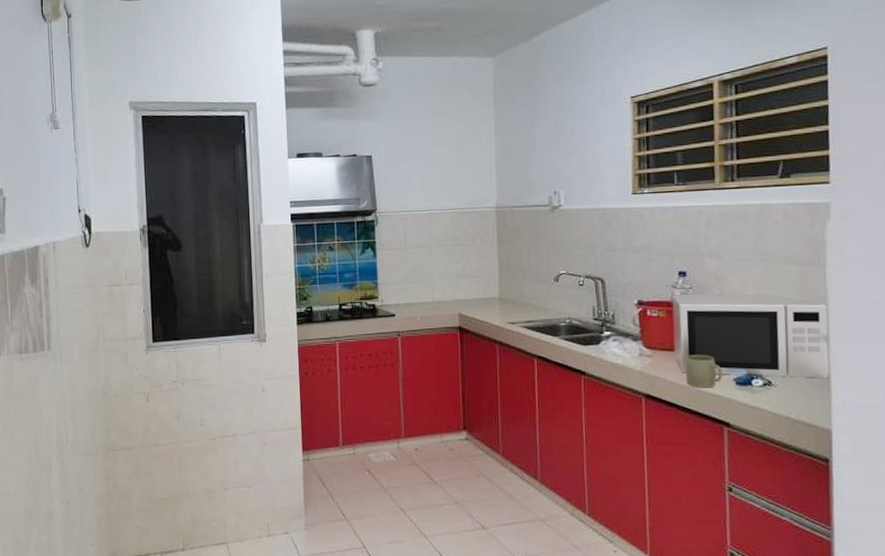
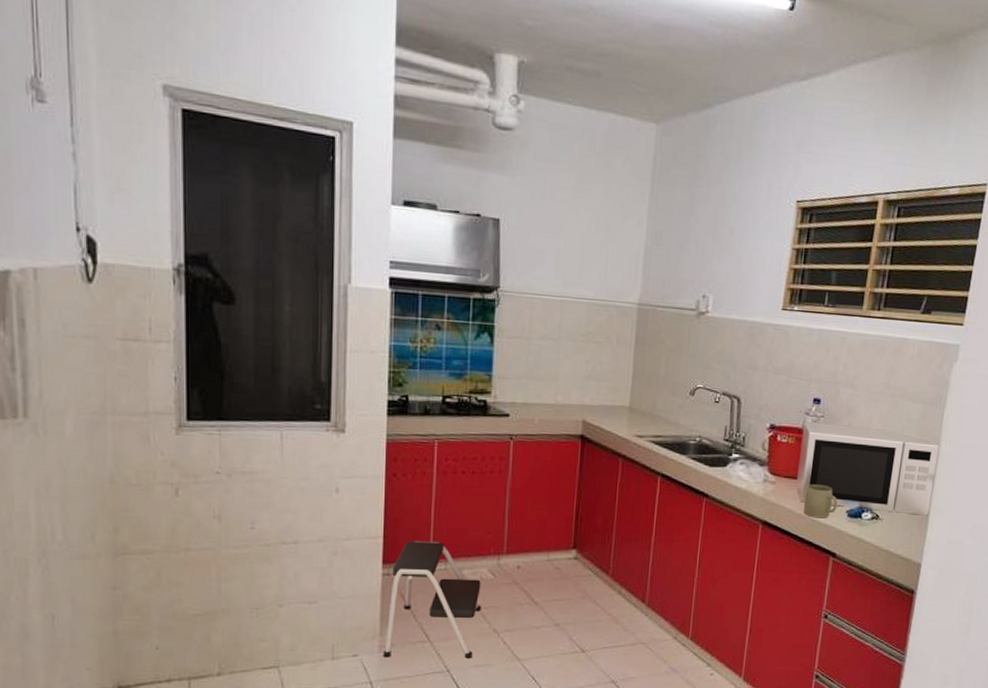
step stool: none [308,430,388,536] -> present [383,541,481,659]

